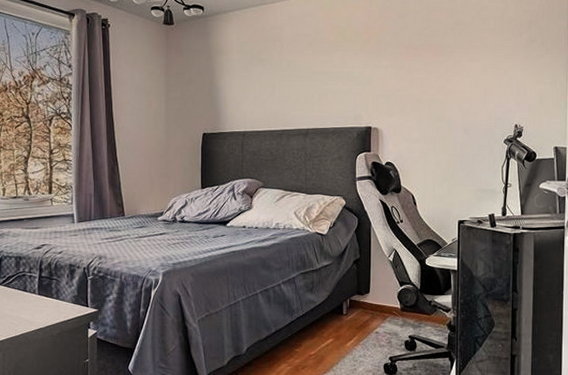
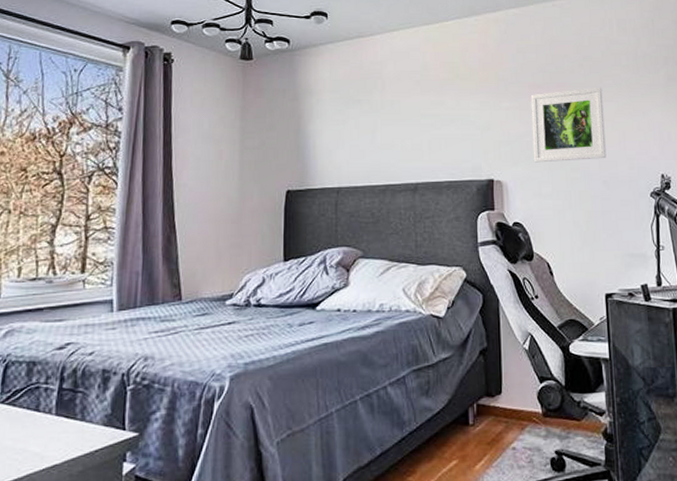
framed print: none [406,48,470,113] -> present [530,87,607,163]

